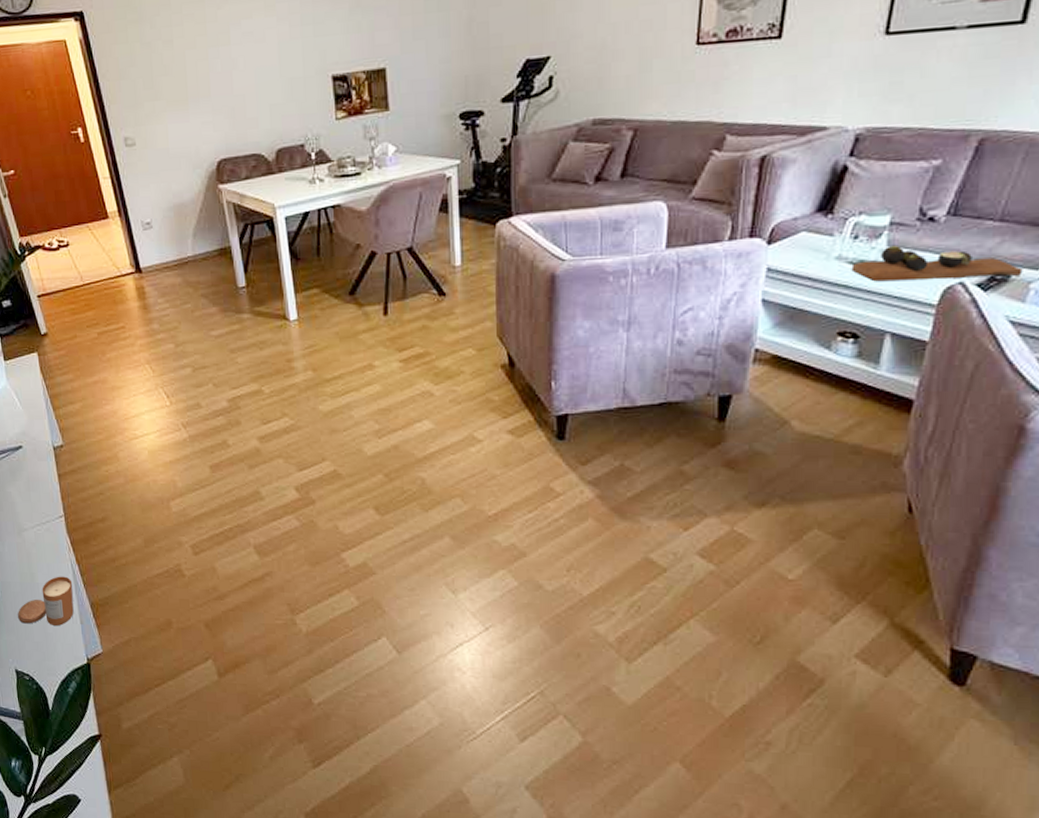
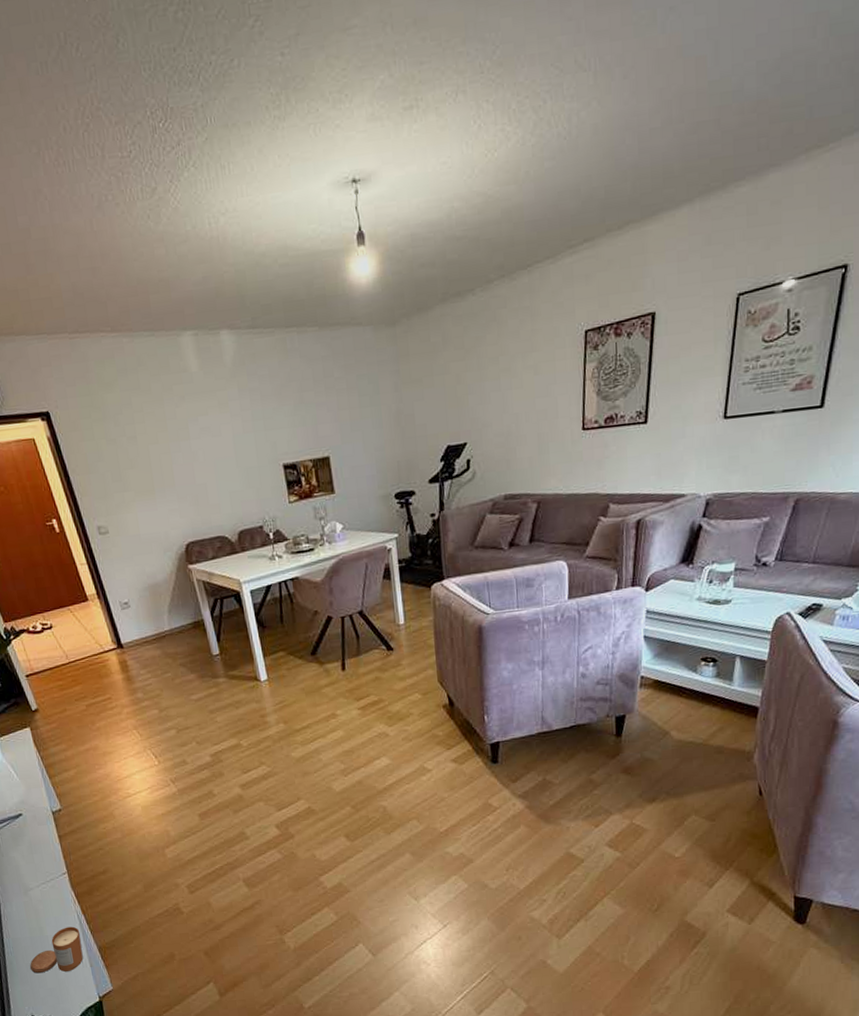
decorative tray: present [851,244,1023,282] -> none [708,586,830,617]

